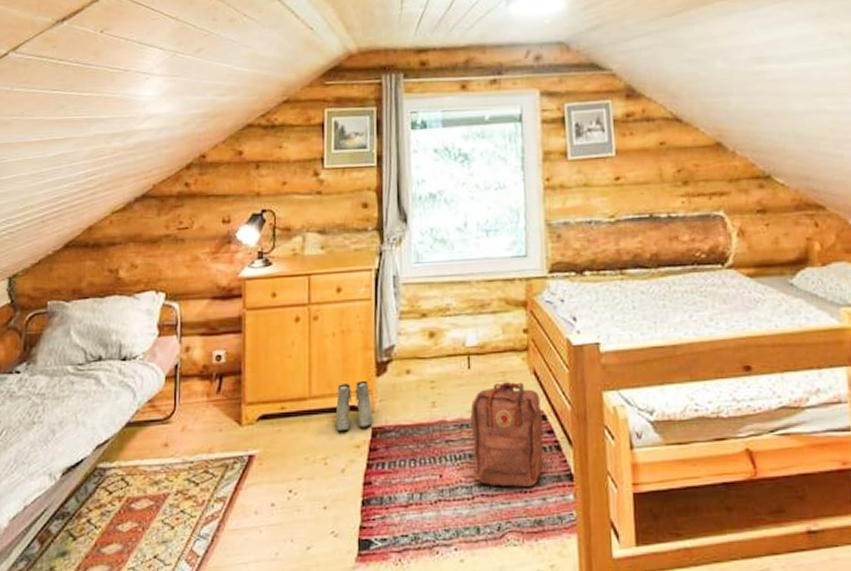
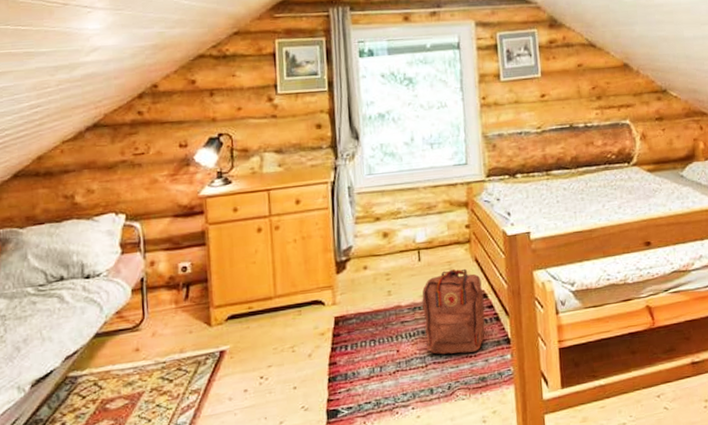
boots: present [335,380,373,432] -> none [300,278,335,323]

